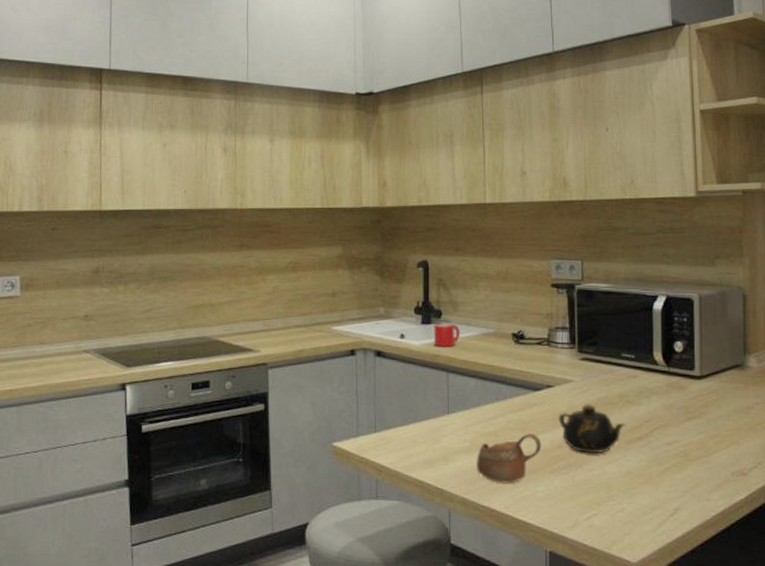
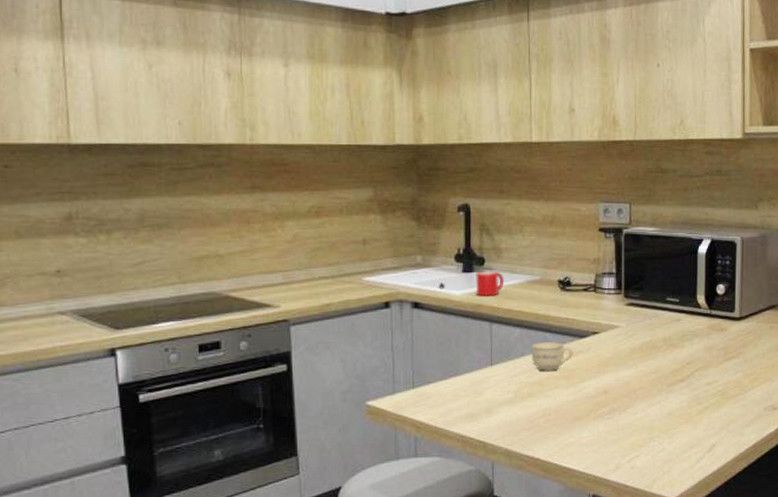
cup: present [477,433,542,484] -> none [521,381,587,432]
cup: none [486,394,528,422] -> present [531,342,574,371]
teapot: present [558,403,626,454] -> none [604,348,669,397]

